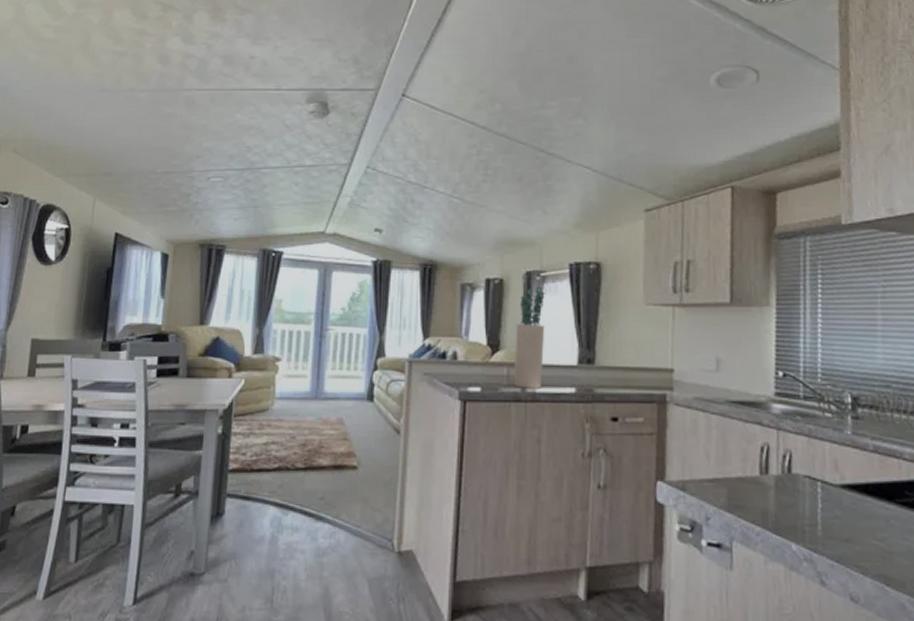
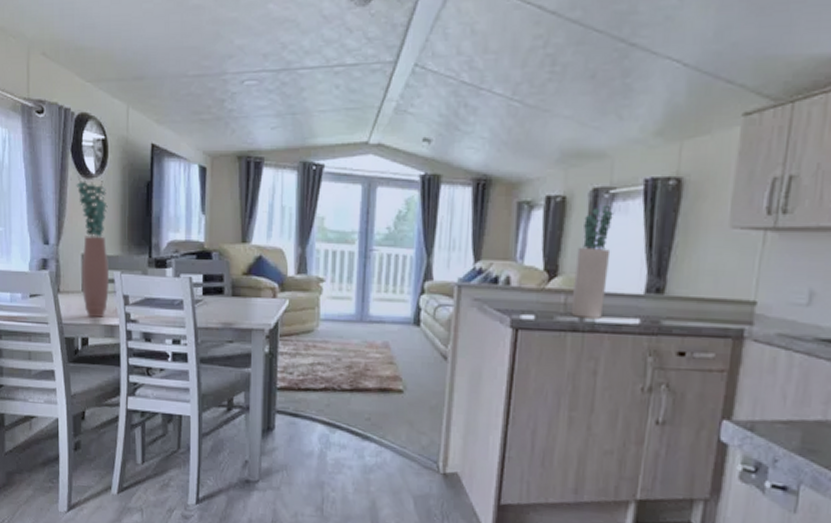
vase: none [27,263,65,404] -> present [76,176,110,318]

